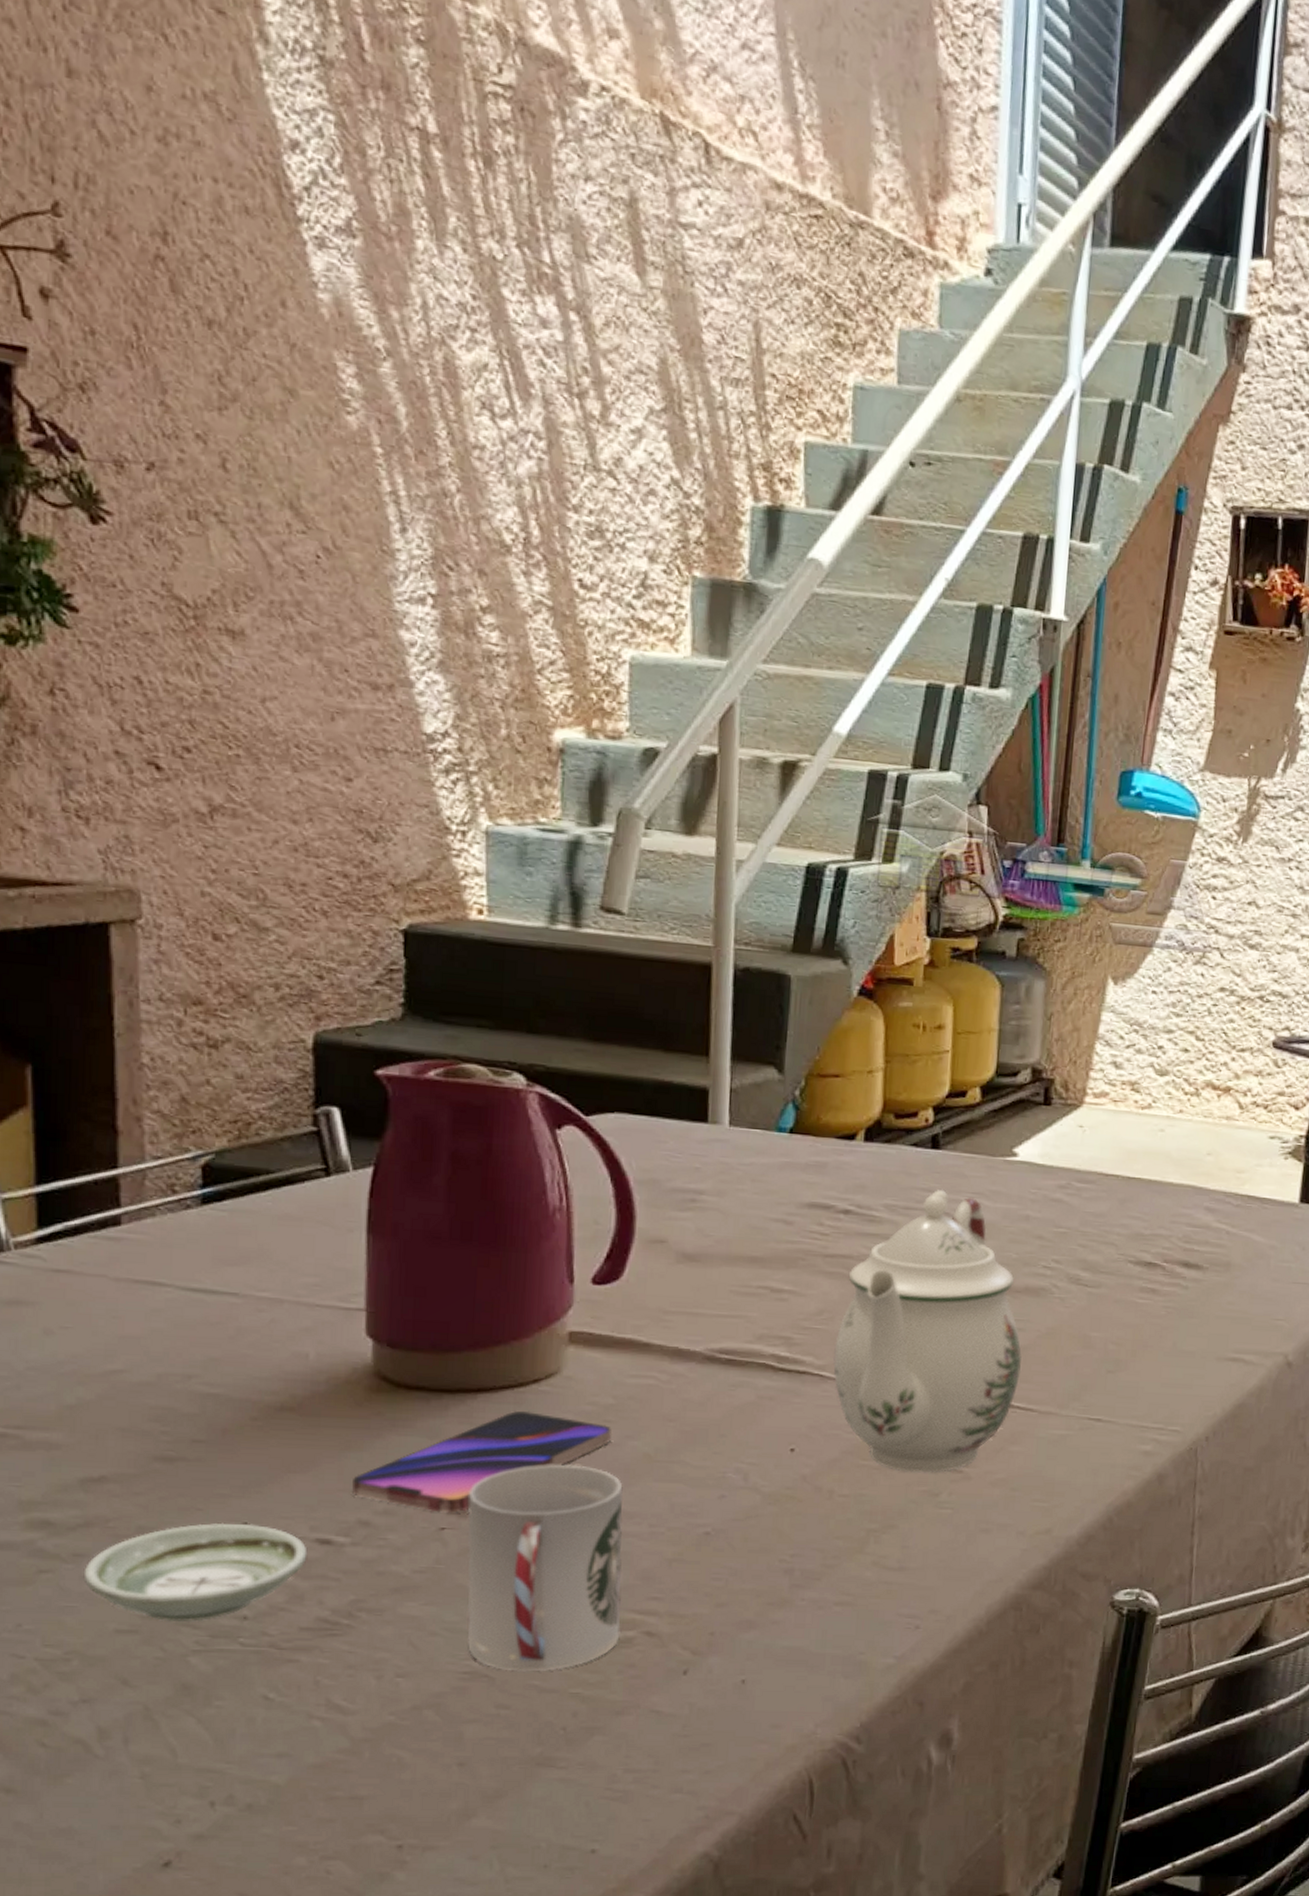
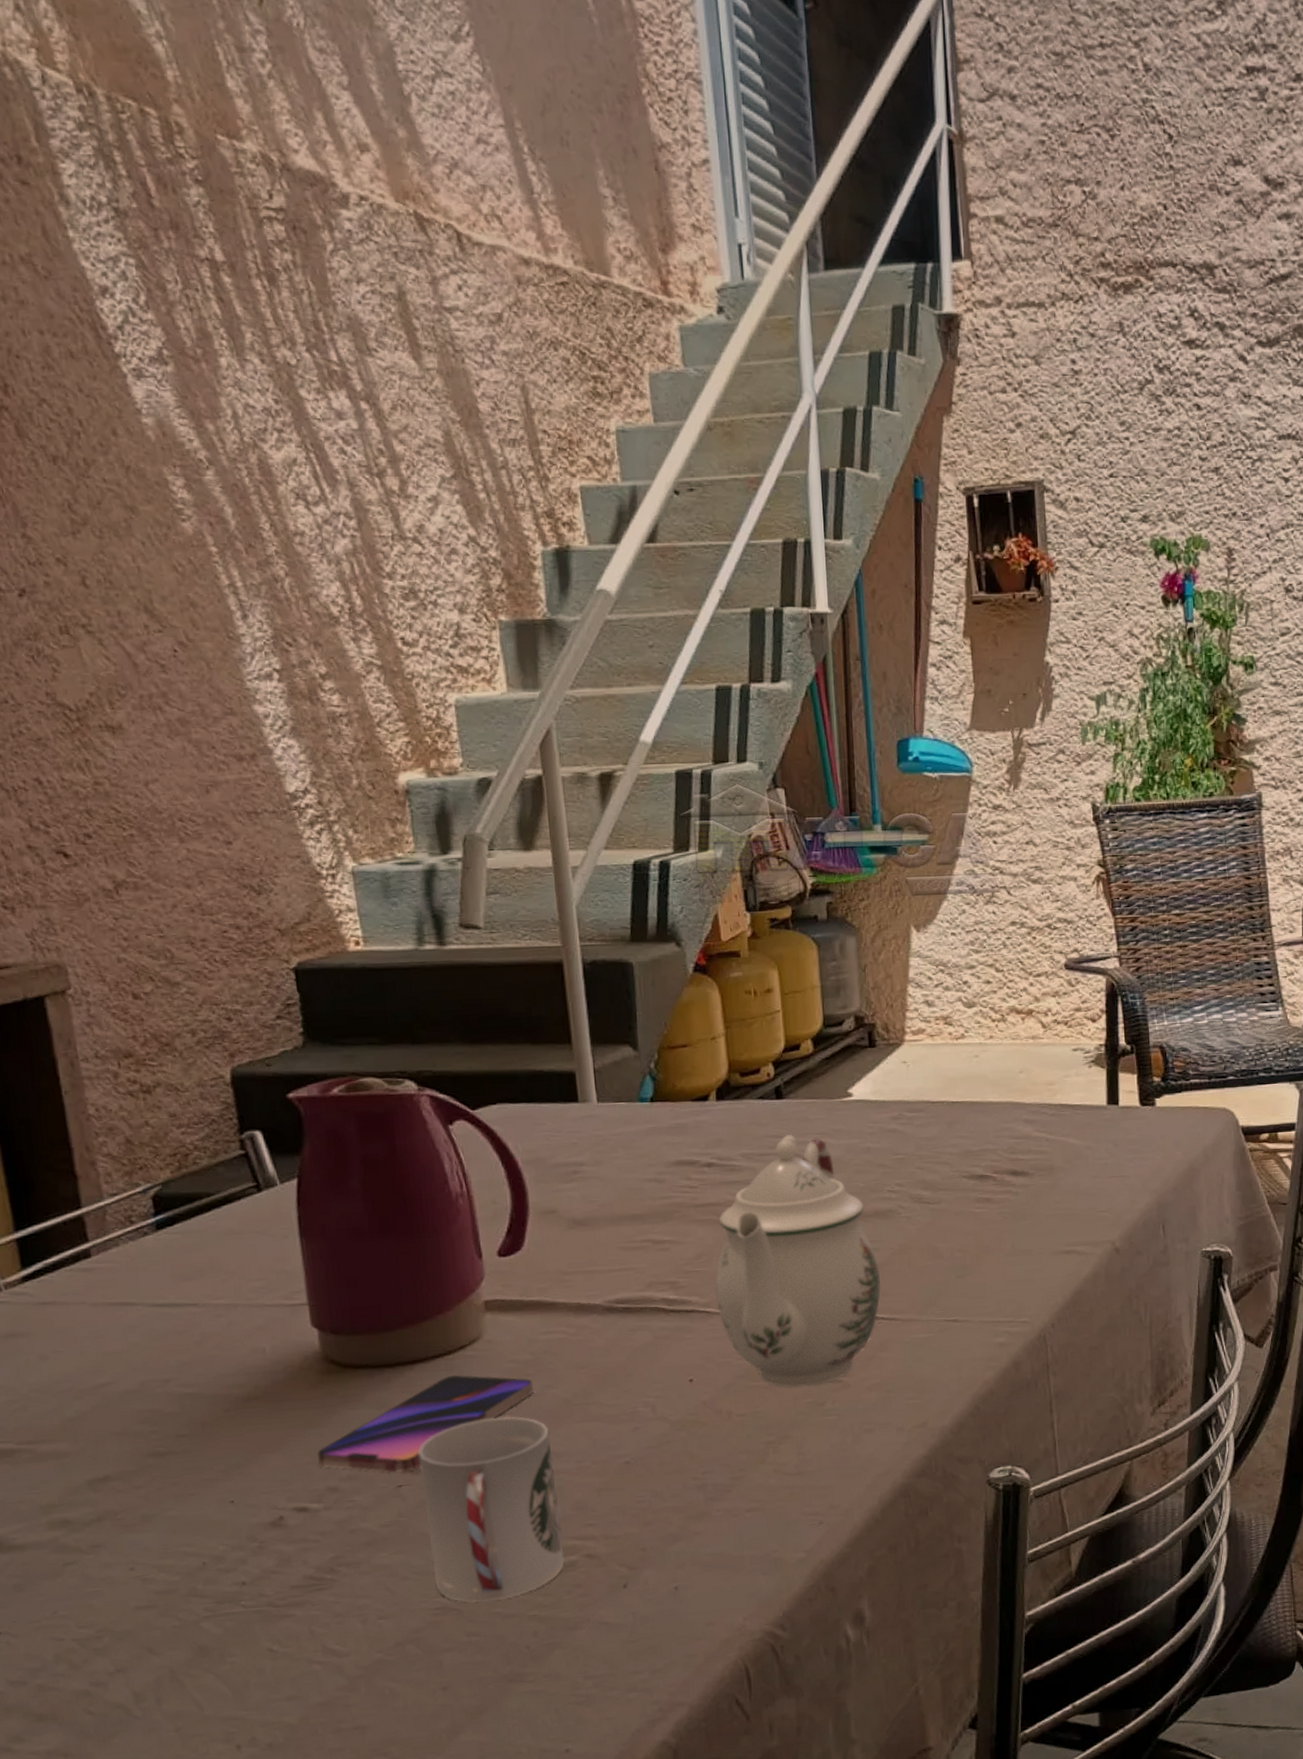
saucer: present [83,1522,308,1622] -> none [102,1501,289,1594]

